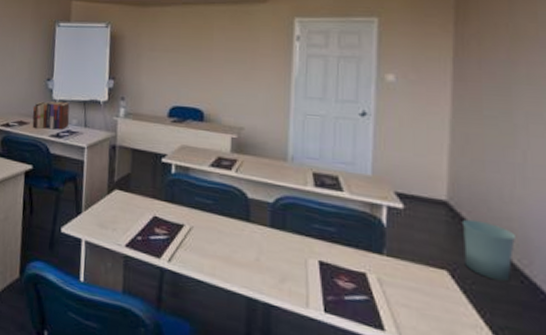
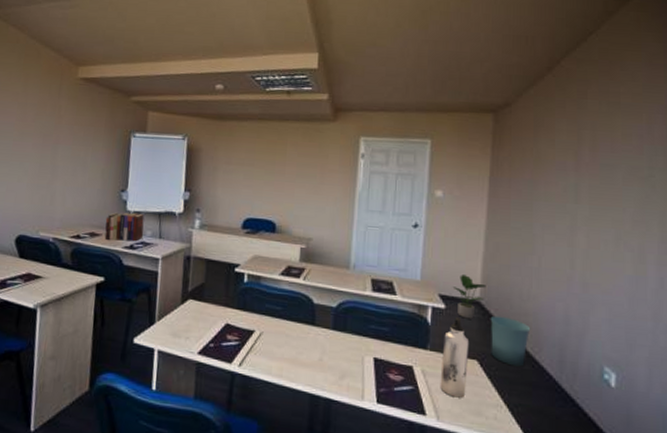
water bottle: none [401,218,437,314] -> present [440,316,470,398]
potted plant: none [412,170,455,222] -> present [452,275,486,319]

